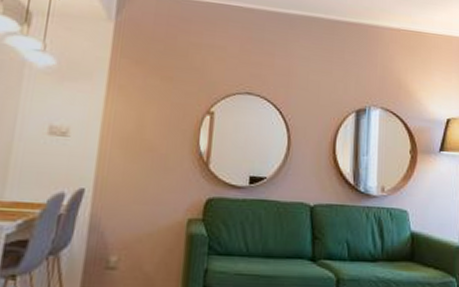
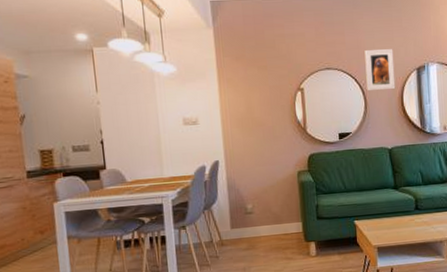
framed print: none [293,78,331,132] -> present [364,49,396,91]

